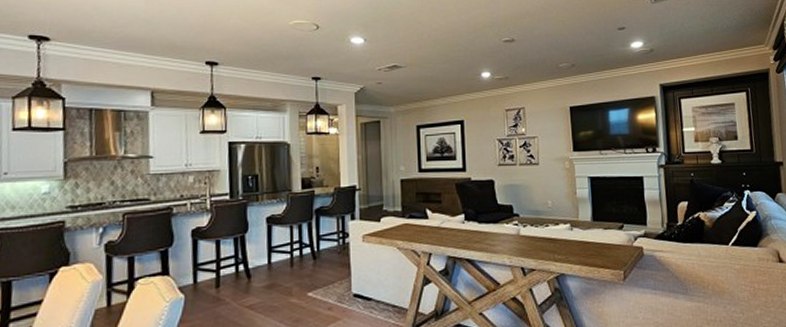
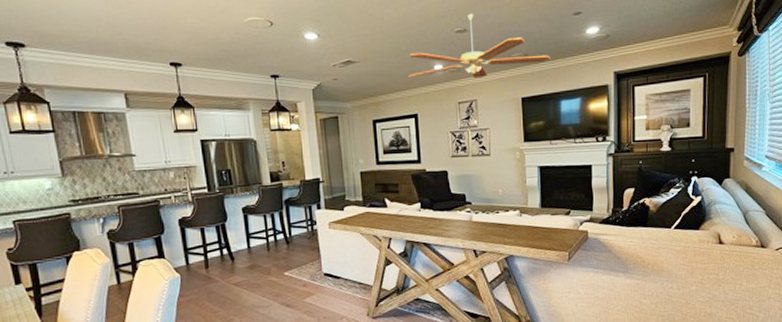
ceiling fan: none [455,24,598,87] -> present [408,13,551,78]

